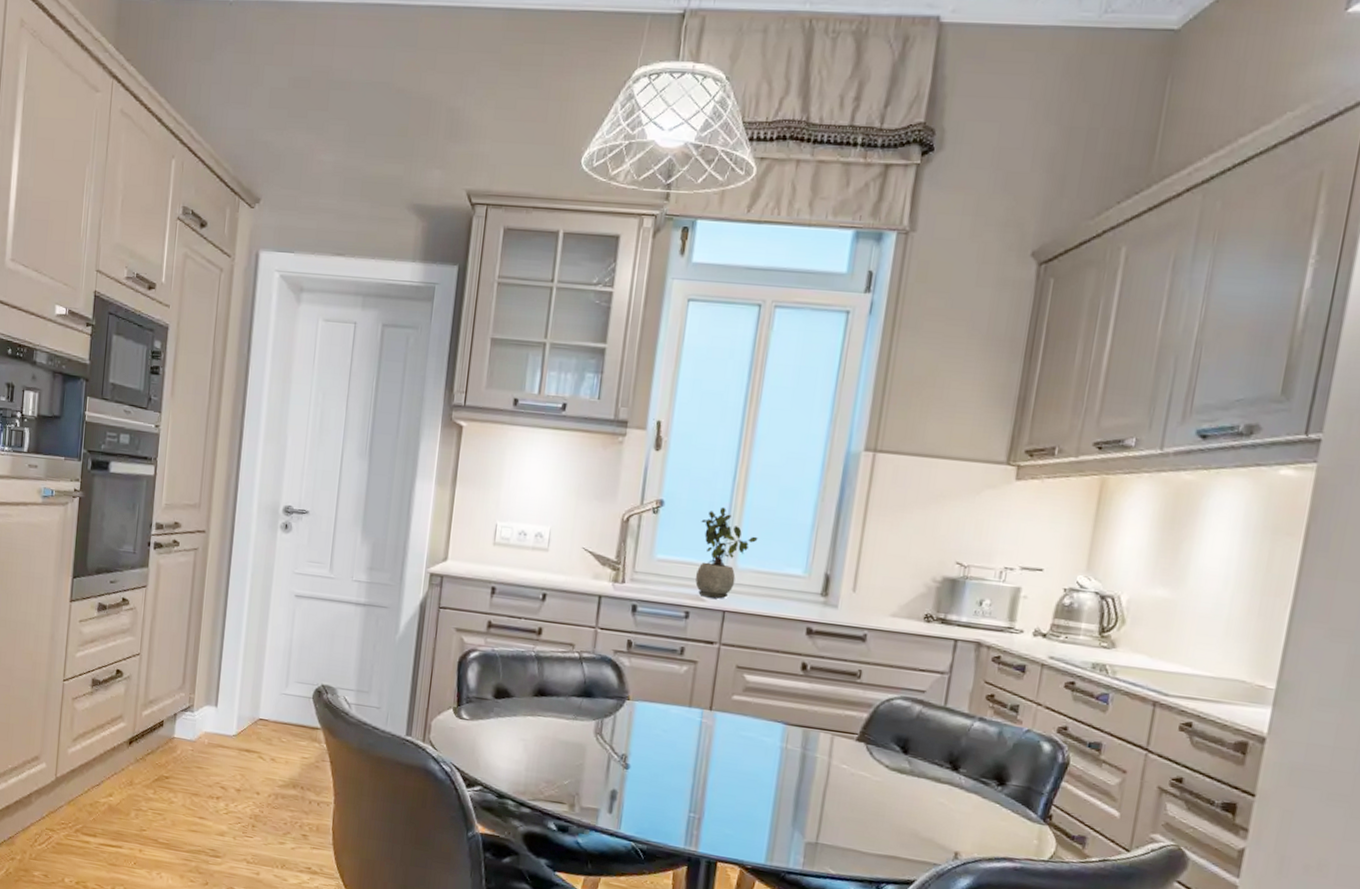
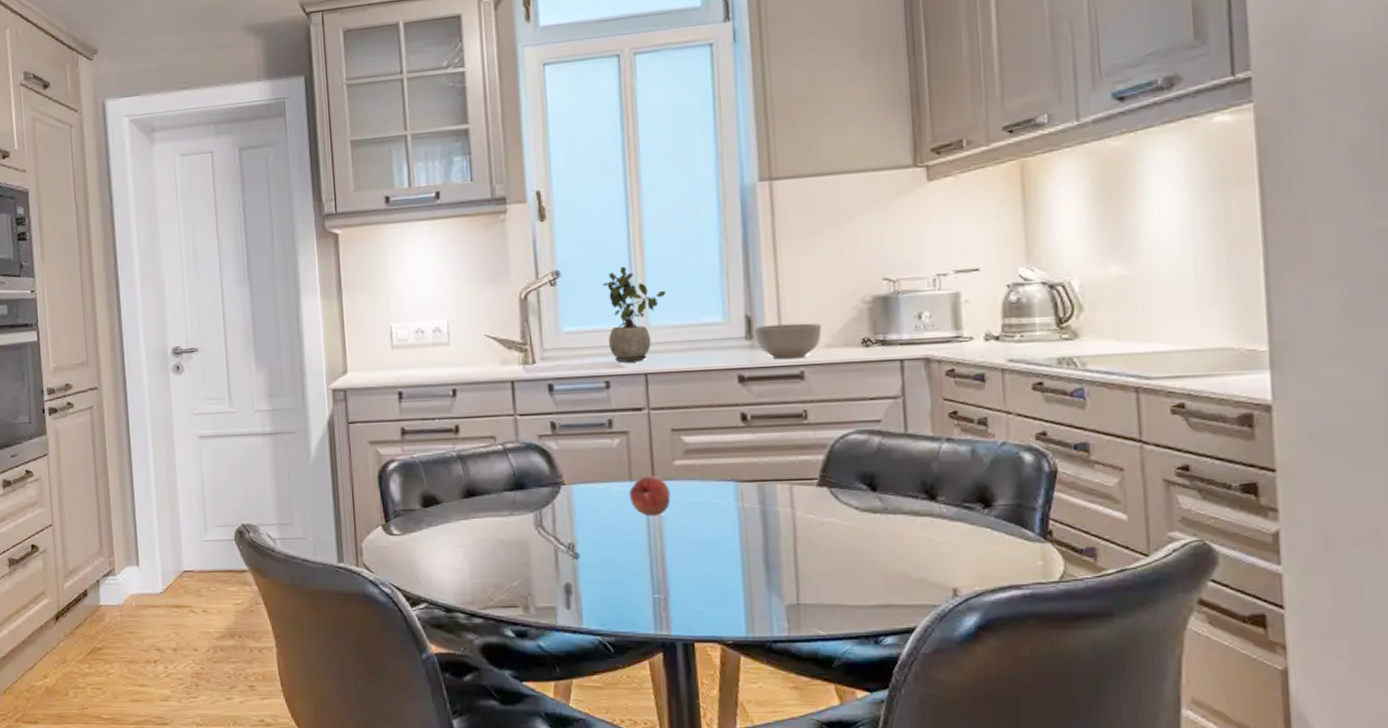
fruit: none [685,704,724,743] -> present [628,475,671,517]
bowl: none [829,585,892,623] -> present [753,323,822,360]

